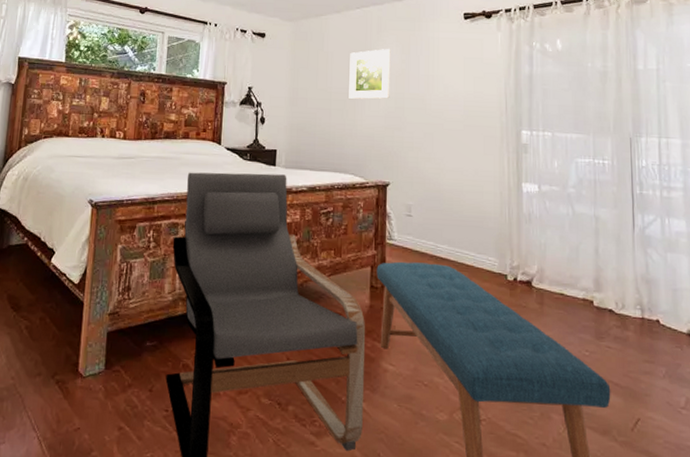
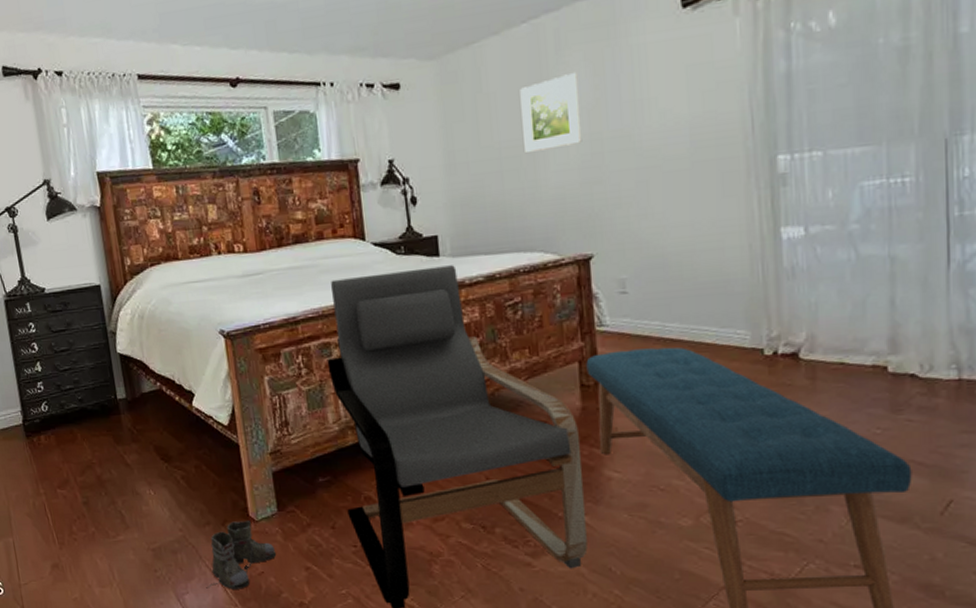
boots: none [24,375,95,444] -> present [207,521,277,589]

